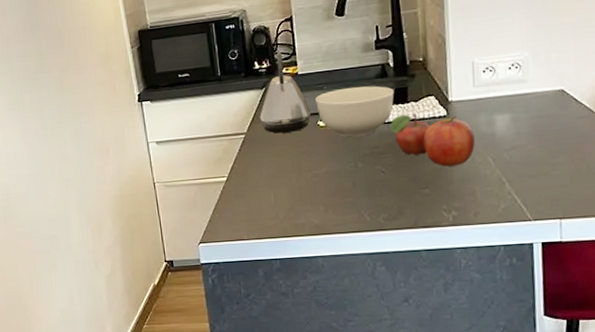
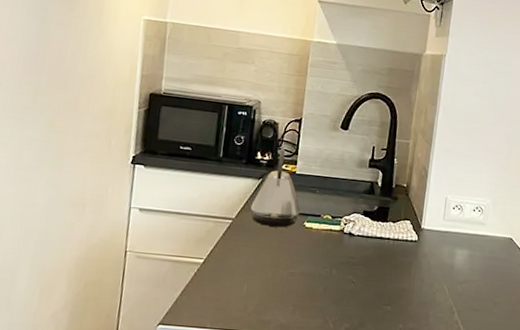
bowl: present [315,85,395,137] -> none [306,195,378,245]
fruit: present [391,113,431,155] -> none [368,232,402,273]
fruit: present [423,115,475,167] -> none [393,242,437,289]

